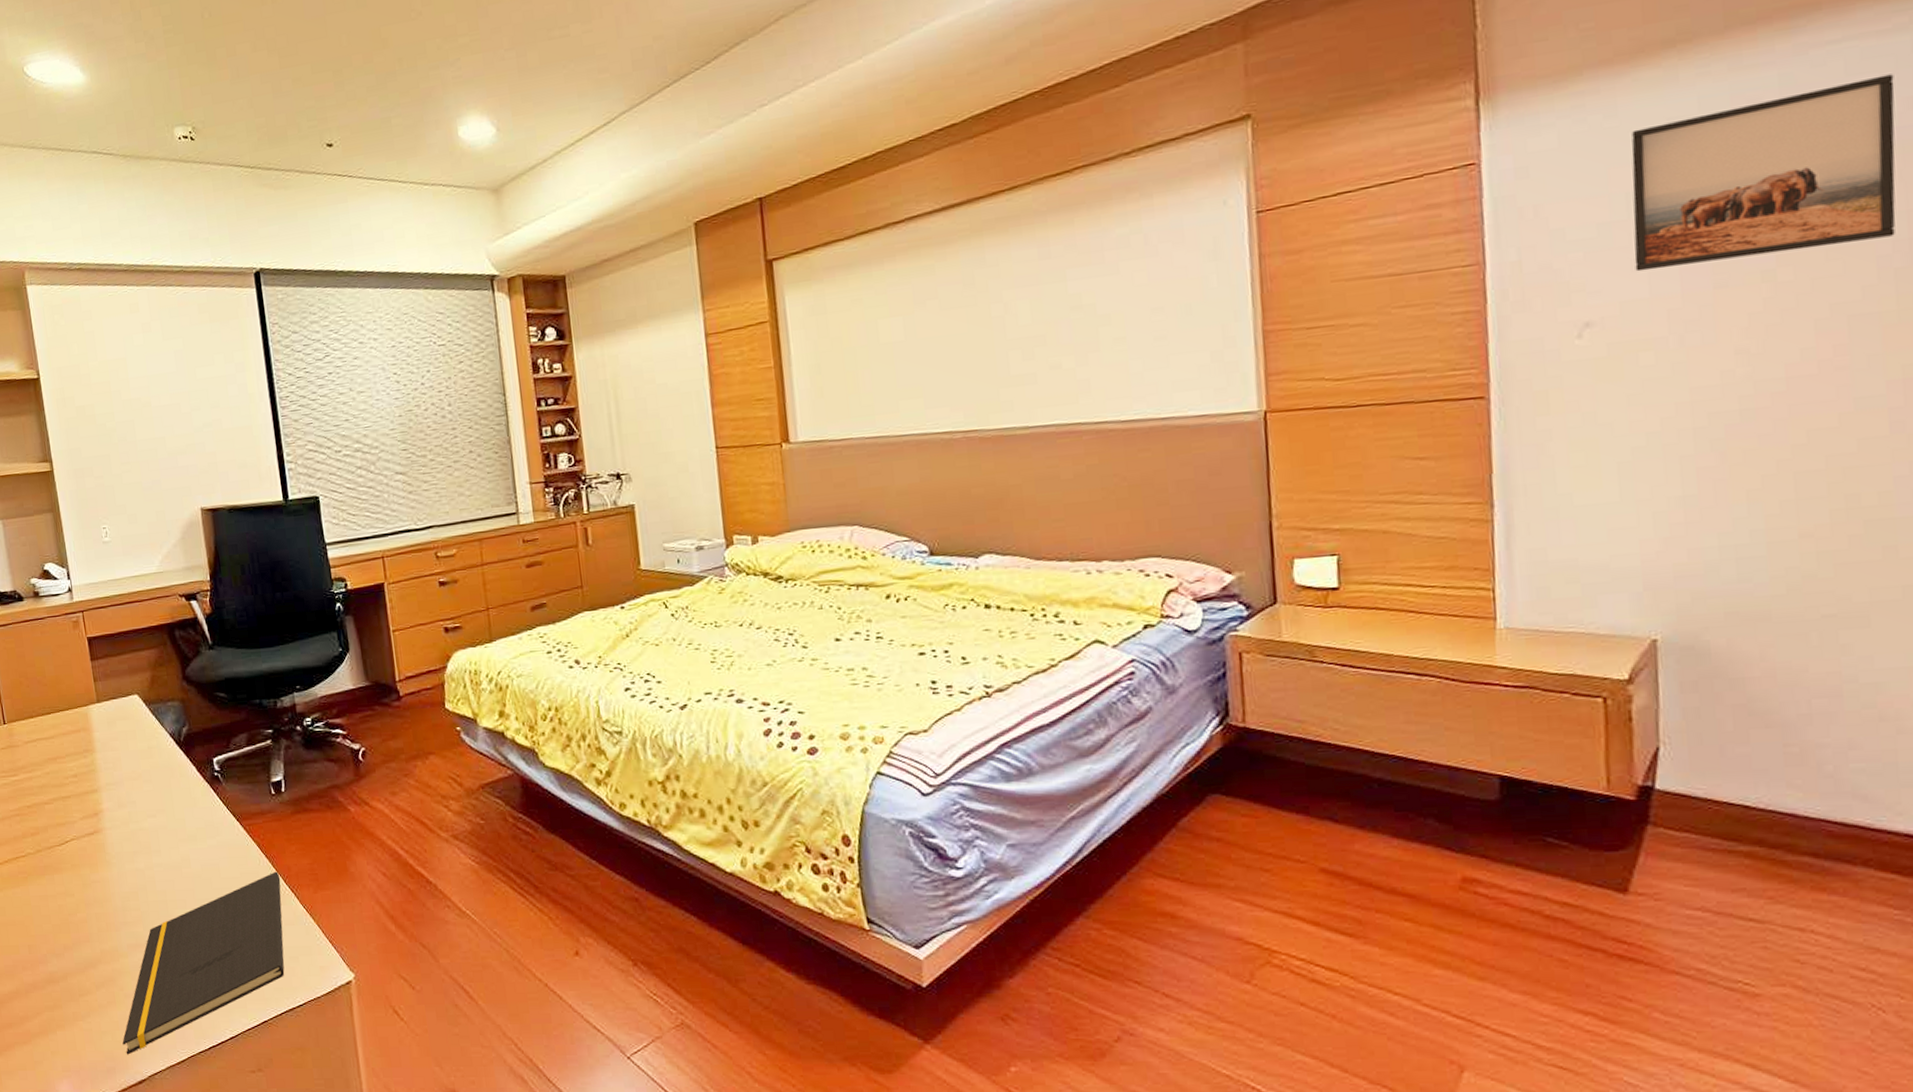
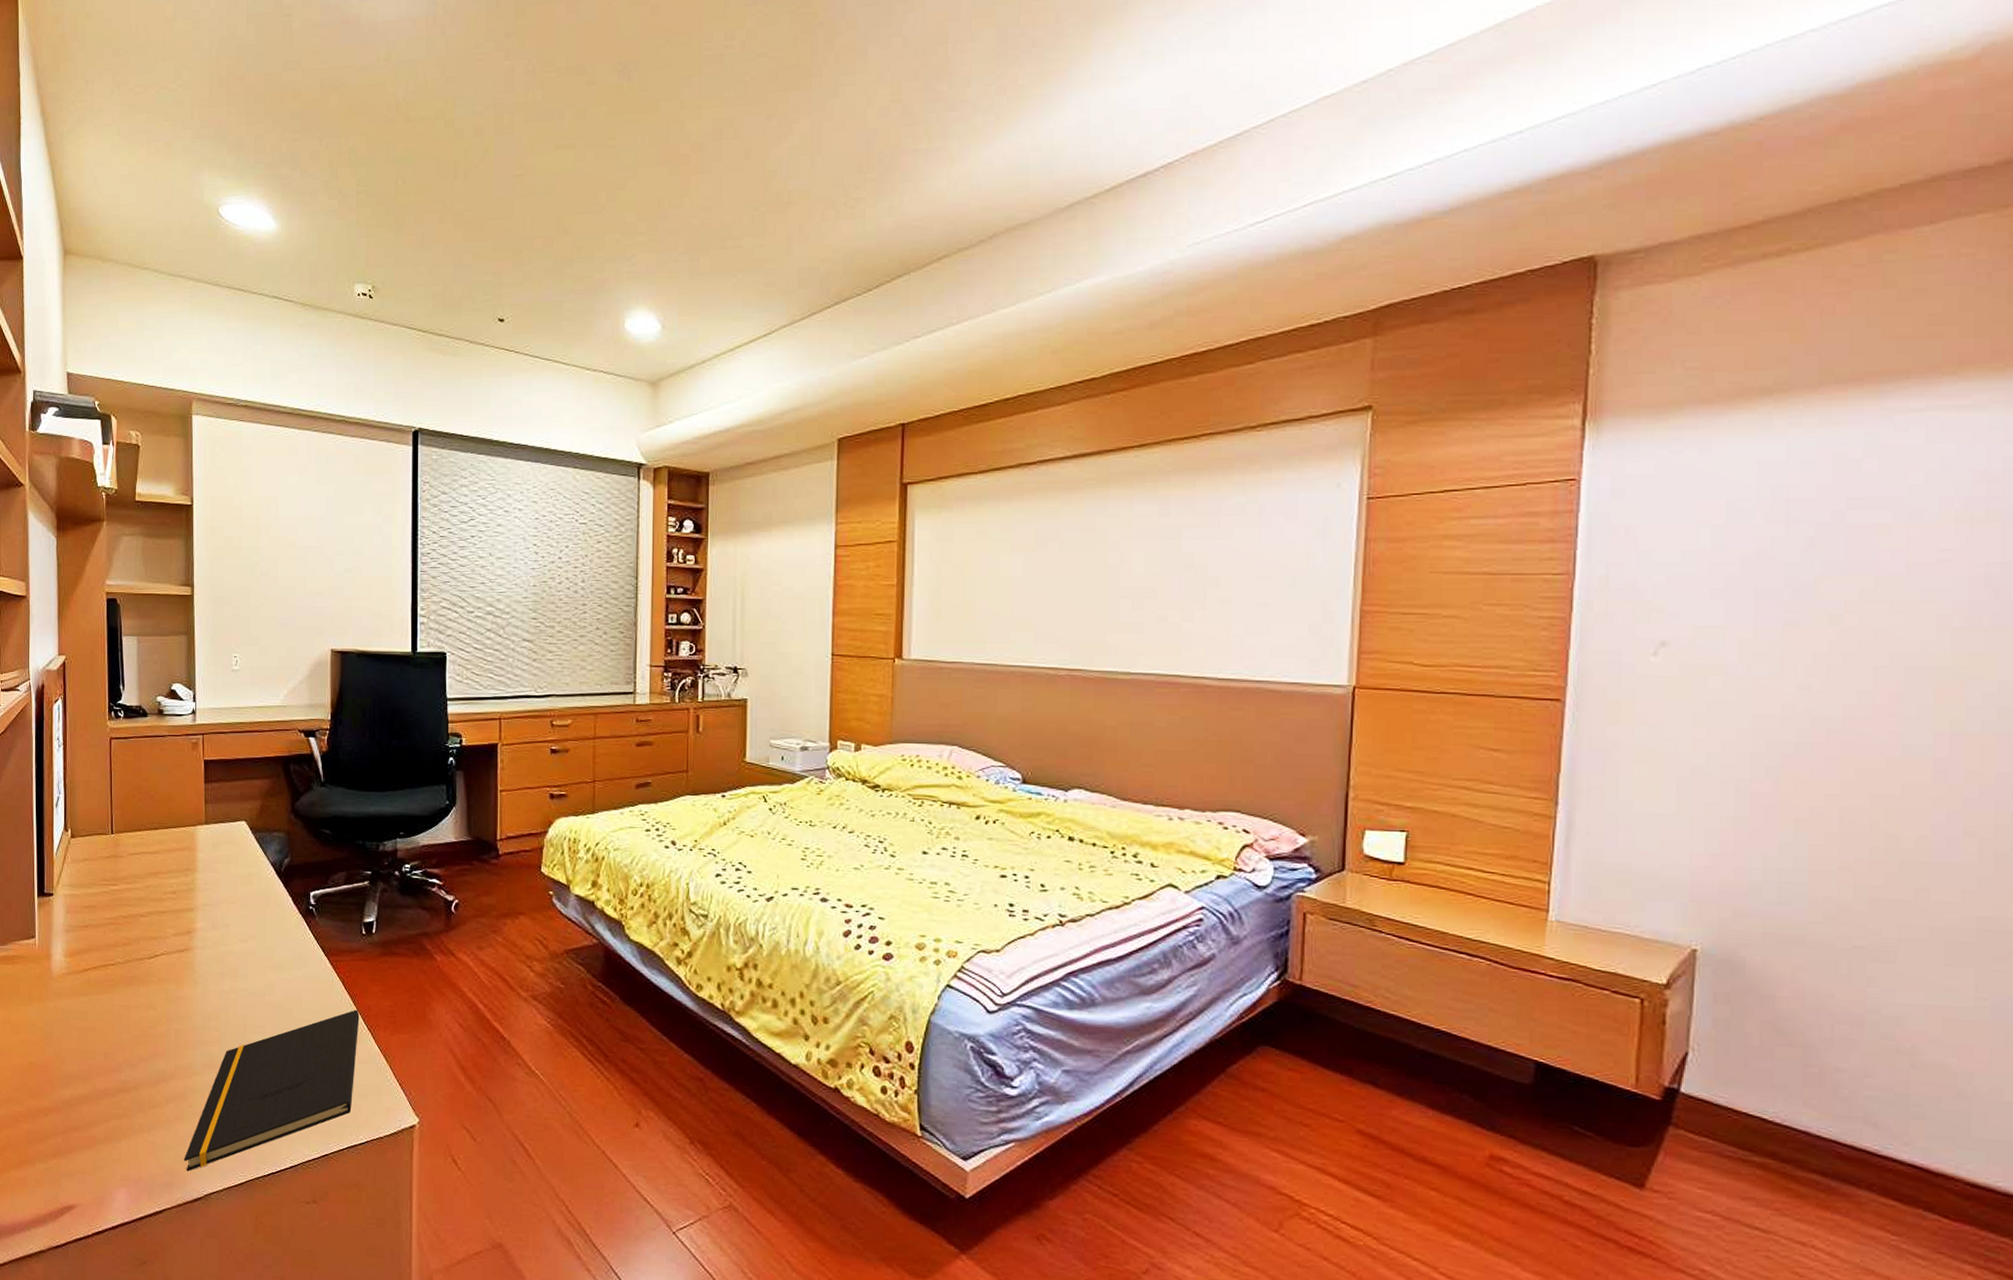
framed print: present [1631,74,1896,272] -> none [1713,447,1970,600]

